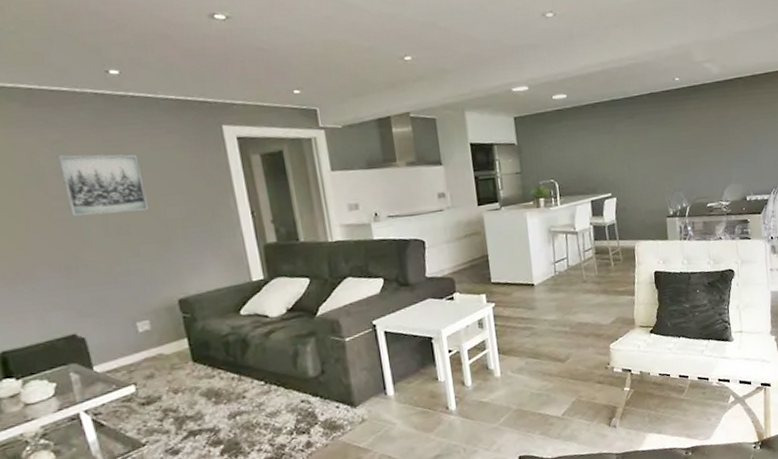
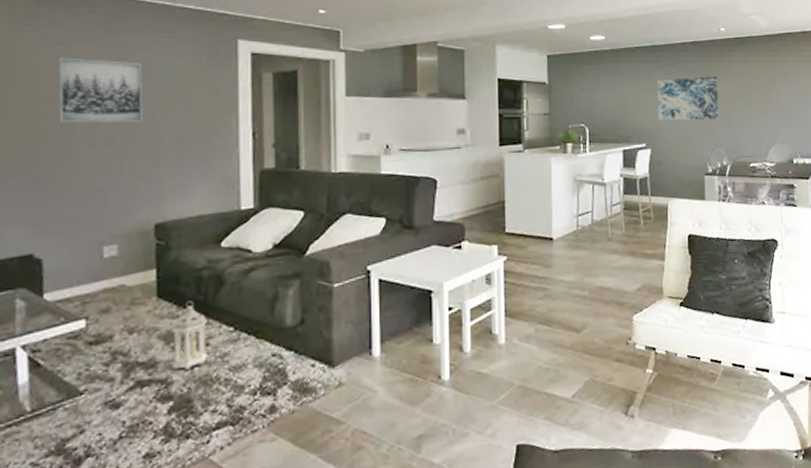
lantern: none [210,362,246,419] -> present [171,301,208,370]
wall art: none [618,125,677,171] -> present [657,76,719,120]

